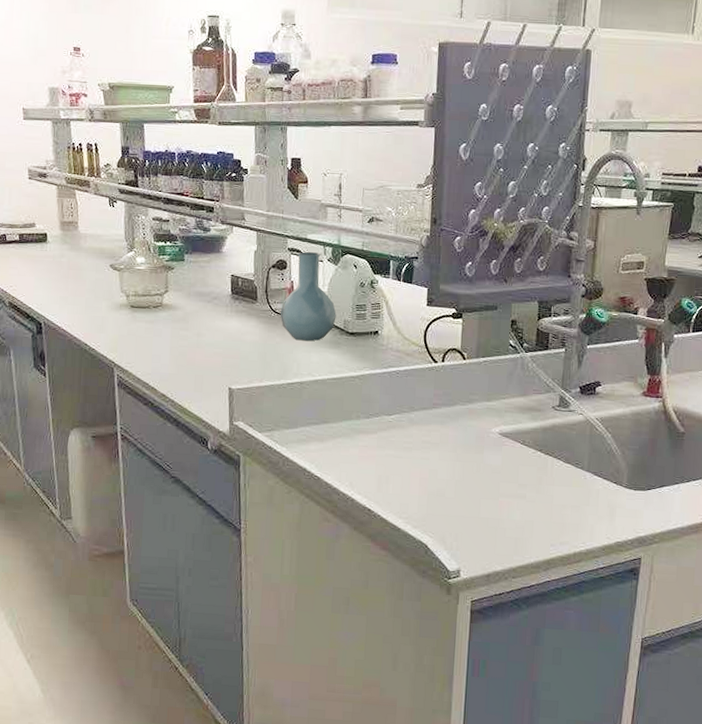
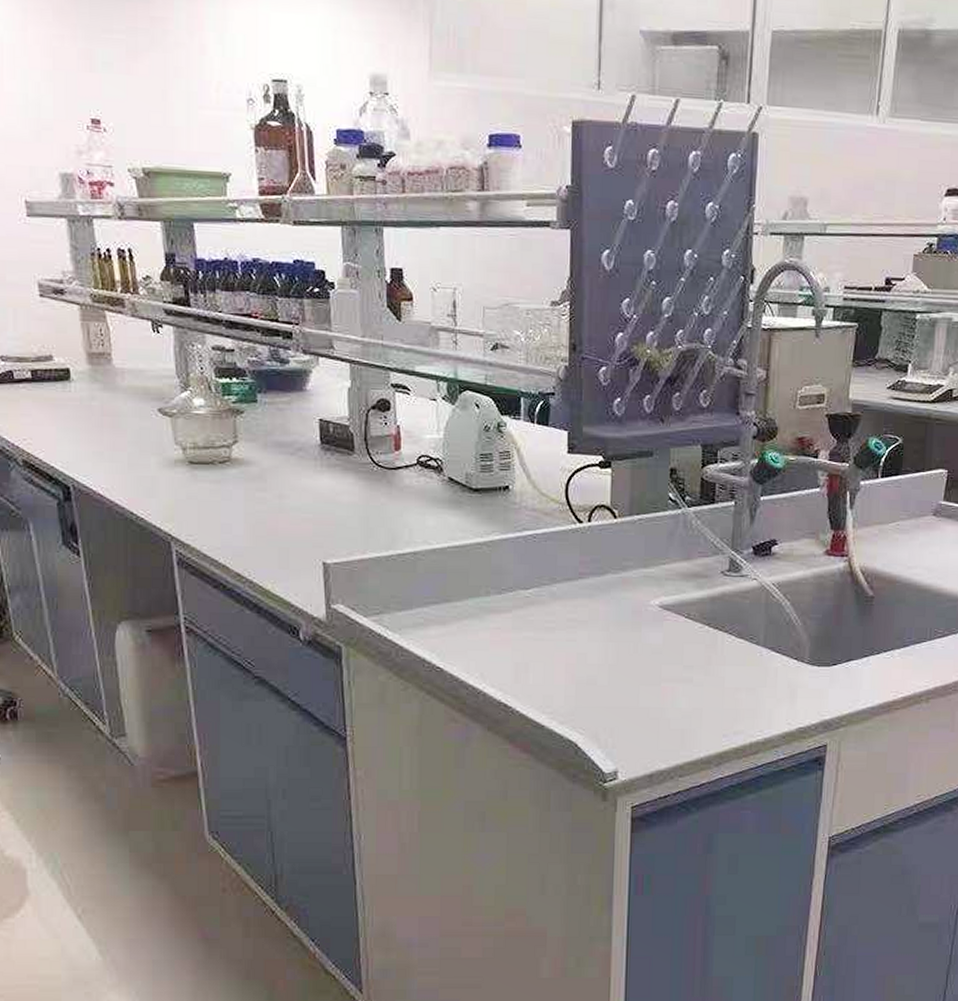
flask: present [280,252,336,341] -> none [384,388,456,501]

